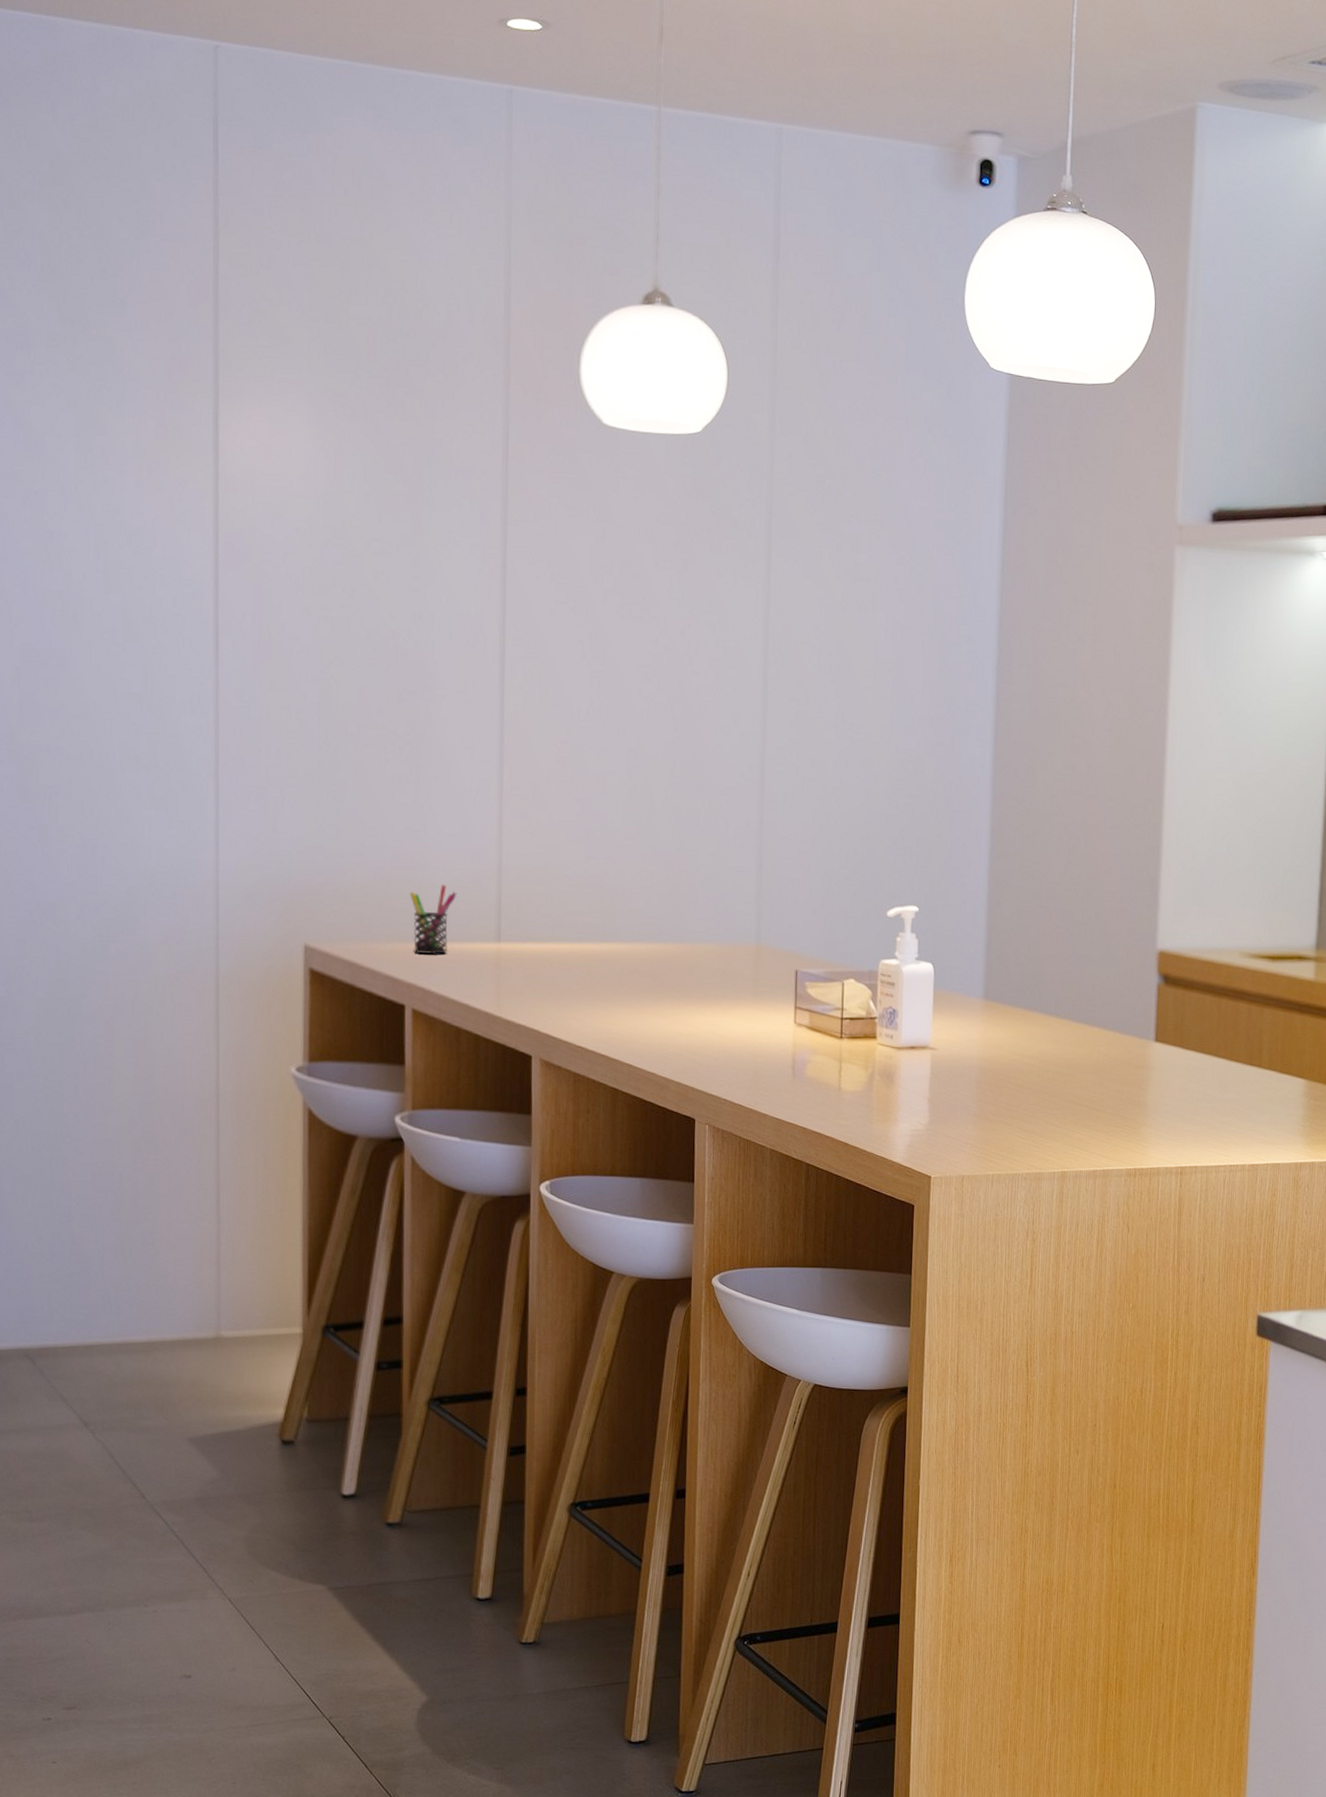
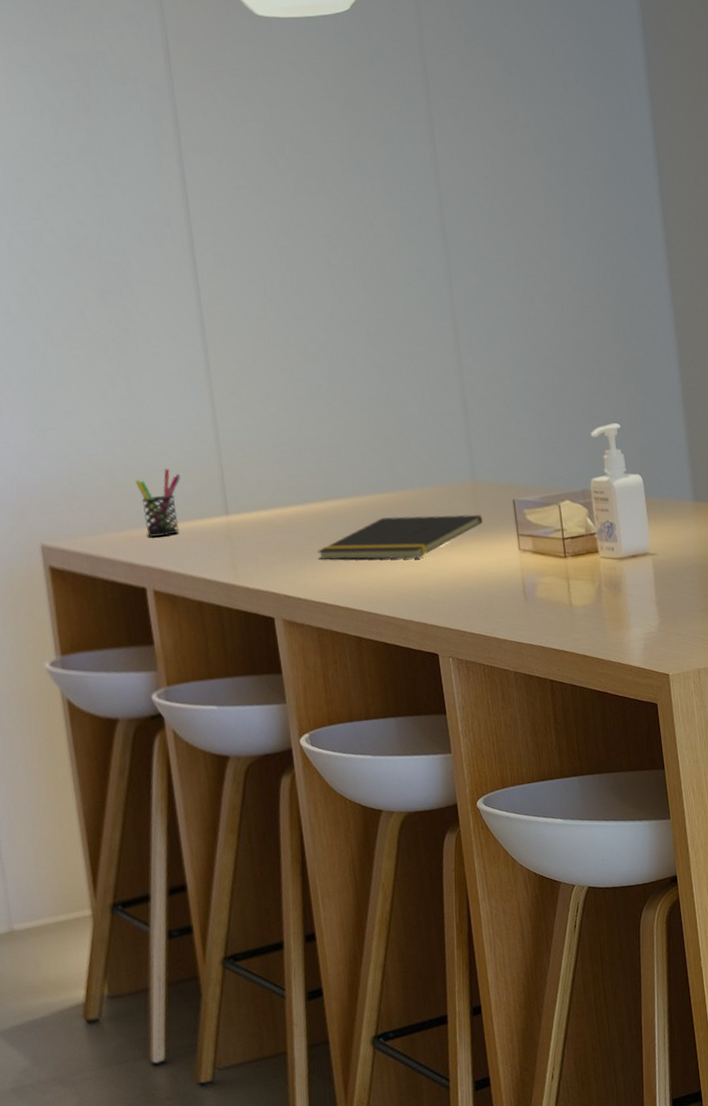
notepad: none [585,968,762,1016] -> present [317,514,484,560]

